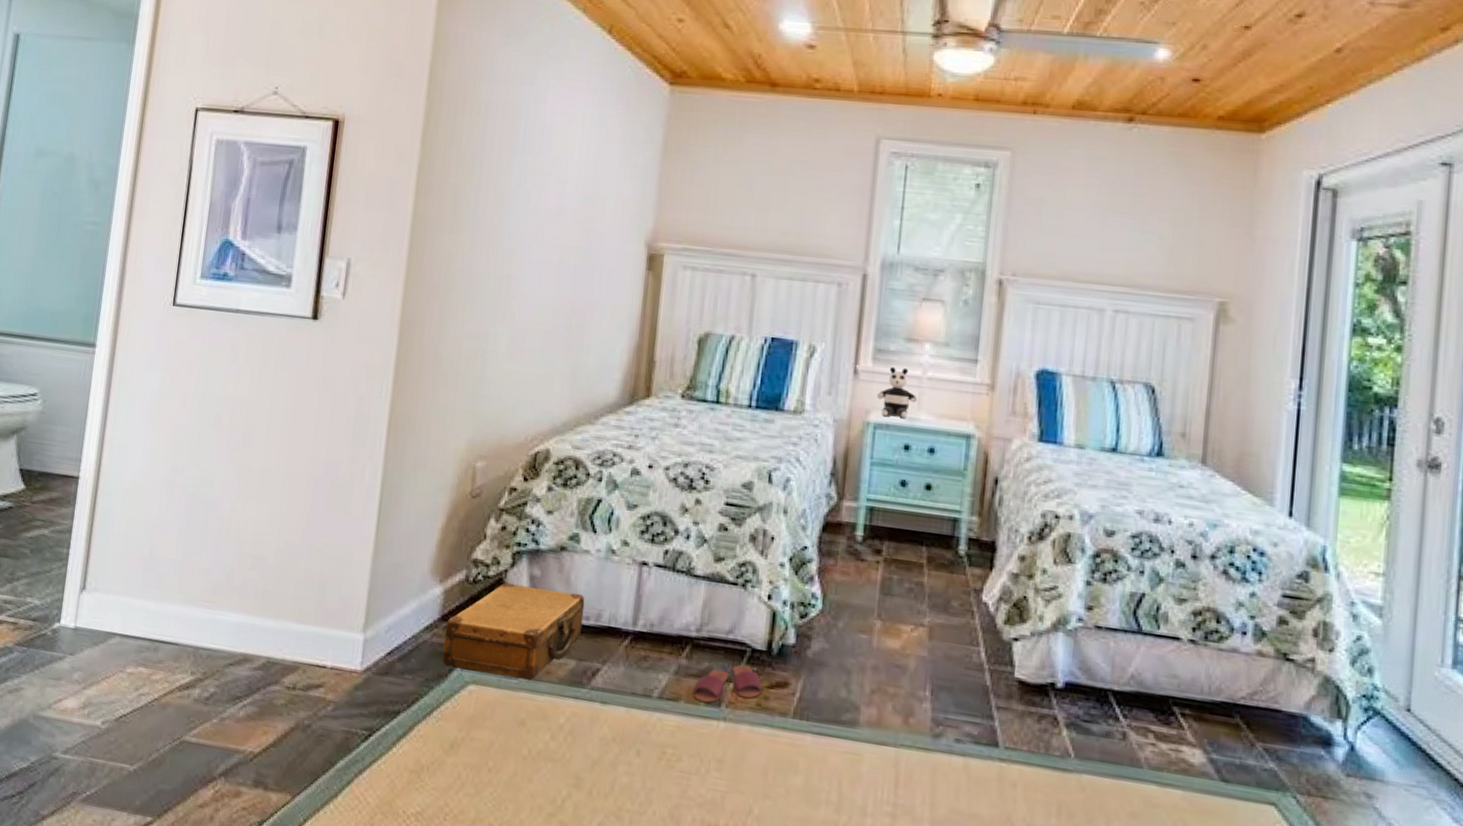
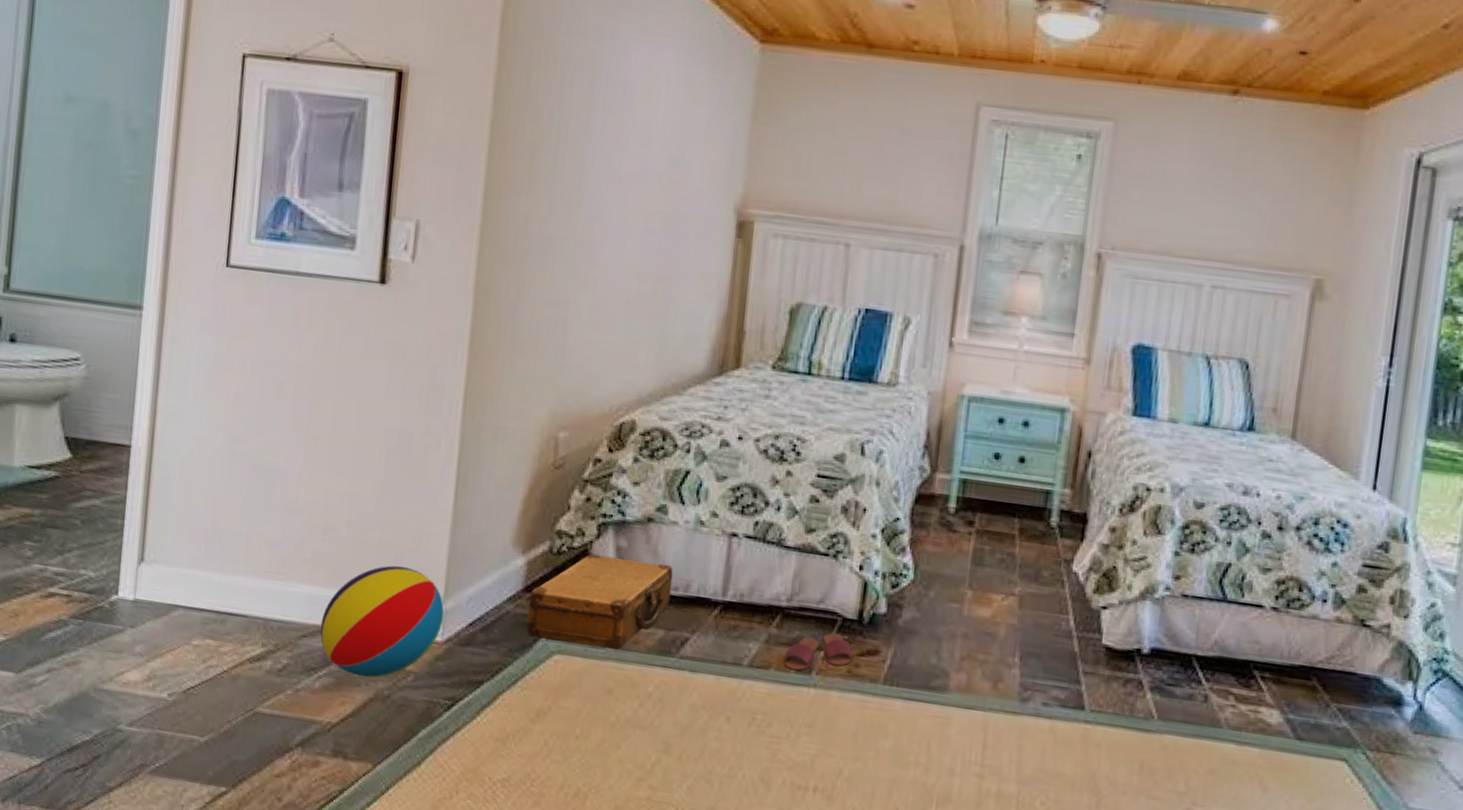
beach ball: none [246,594,364,707] -> present [320,565,444,678]
stuffed animal: present [876,366,918,419] -> none [971,339,1013,392]

